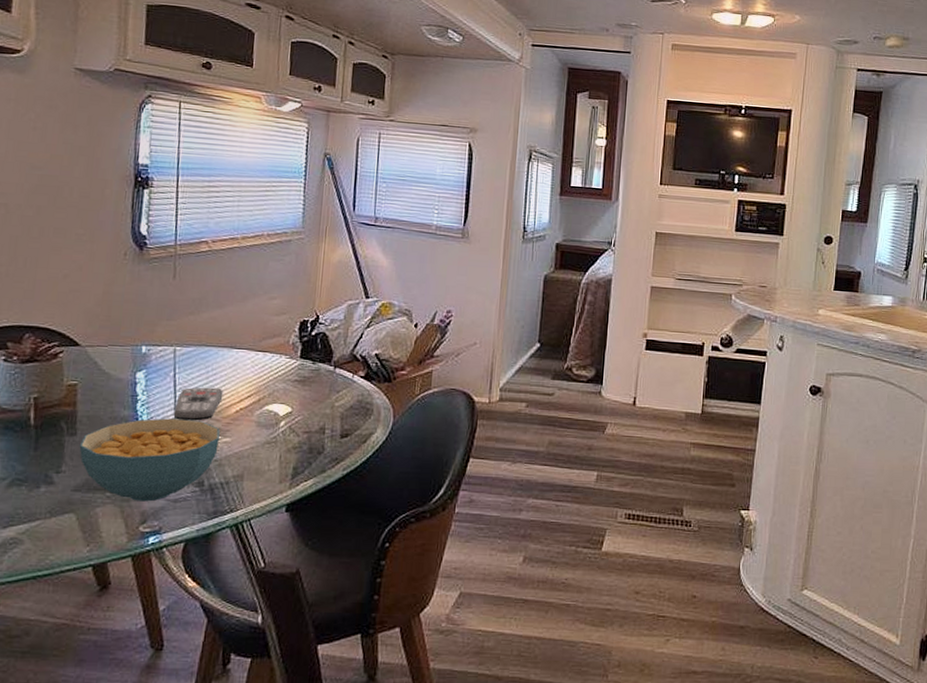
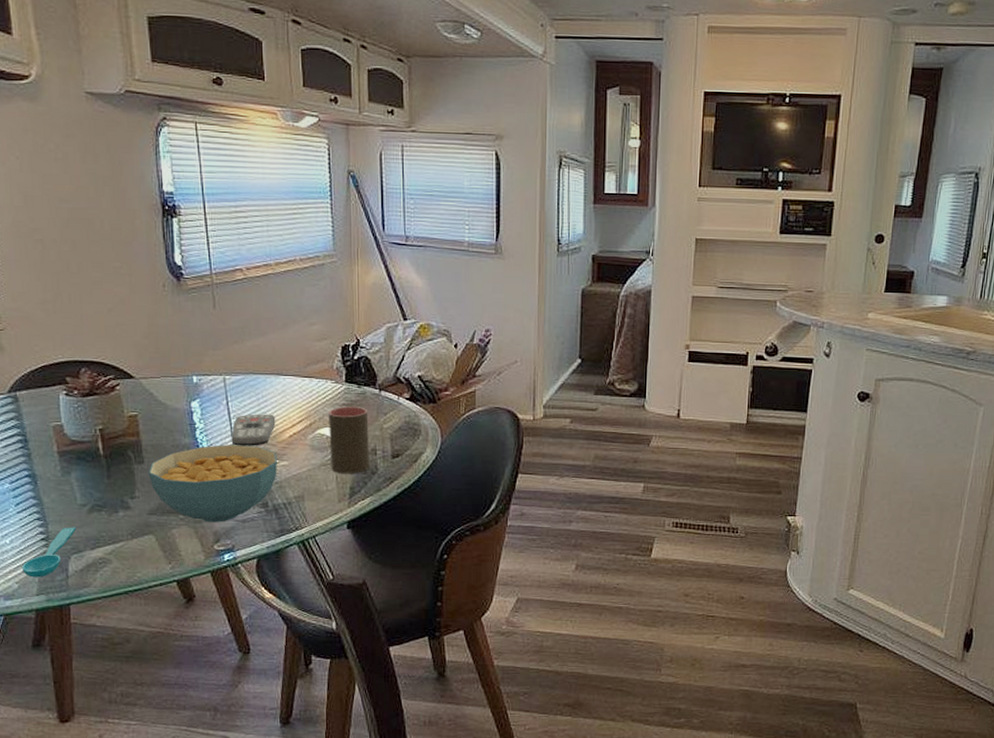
cup: none [275,383,320,454] -> present [329,406,370,474]

